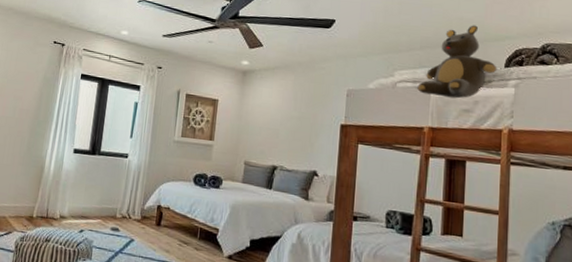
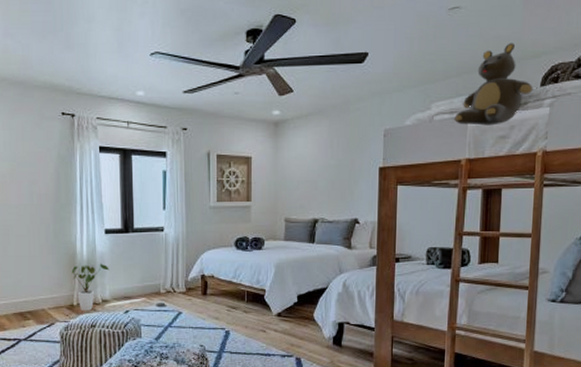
house plant: none [36,179,72,225] -> present [71,263,109,311]

